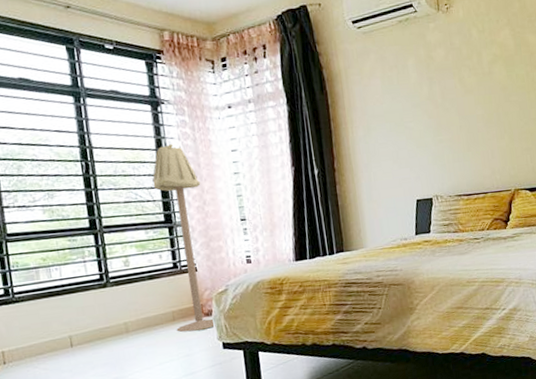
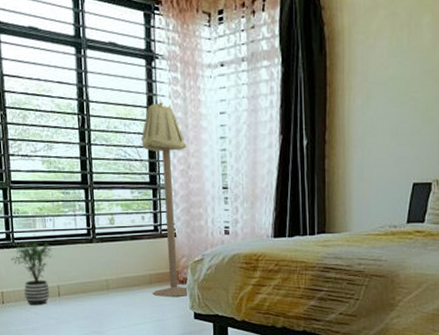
potted plant: none [11,292,61,361] -> present [11,242,52,305]

